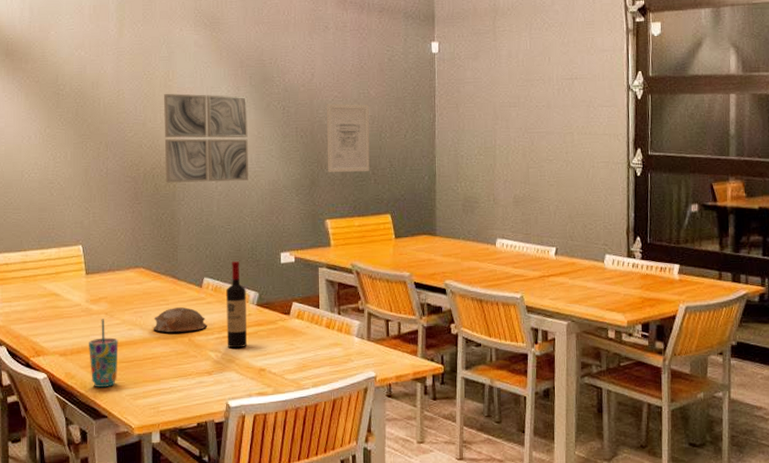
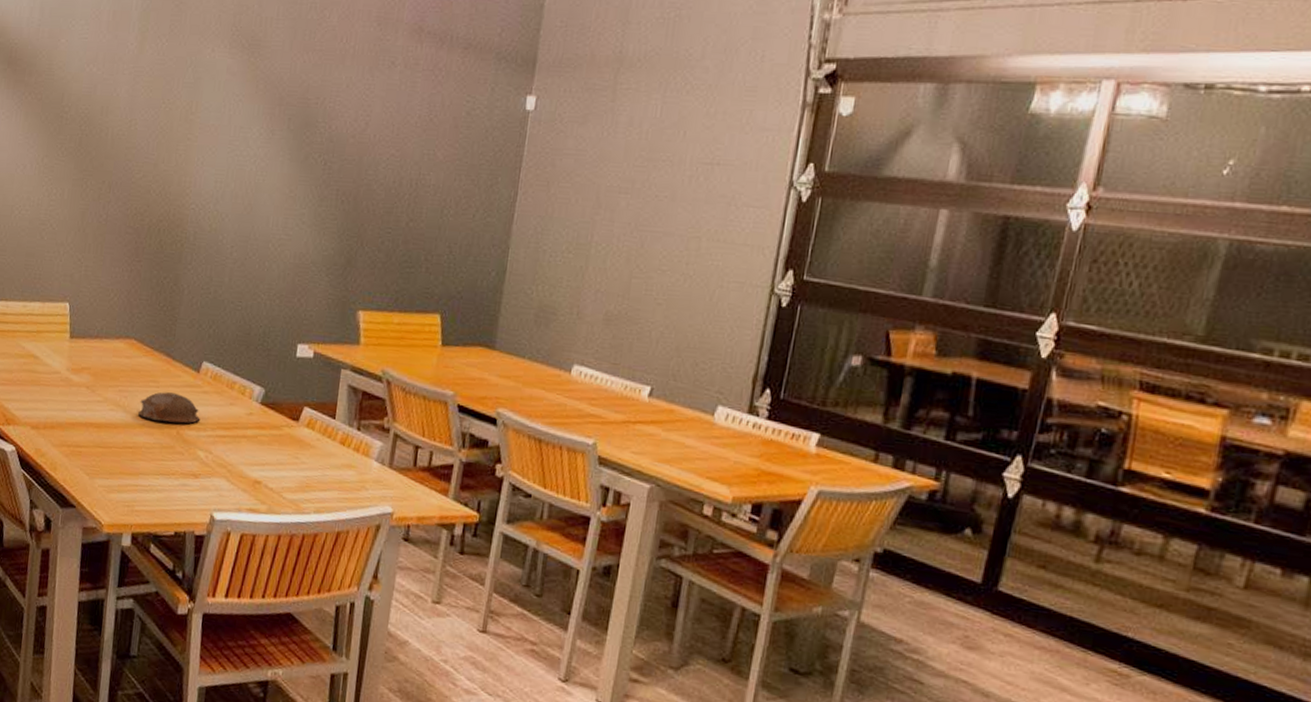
cup: present [89,319,118,387] -> none [62,392,98,473]
wall art: present [164,93,248,183] -> none [172,129,283,249]
wine bottle: present [226,261,247,349] -> none [220,346,251,452]
wall art: present [326,103,370,172] -> none [368,163,433,257]

